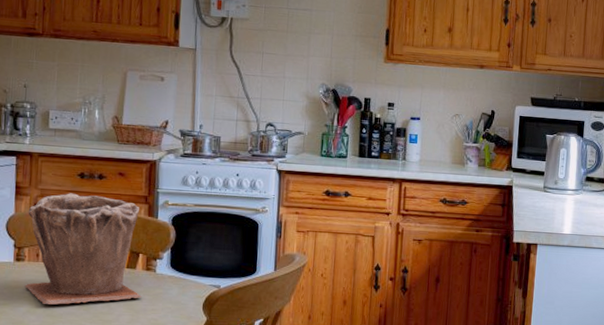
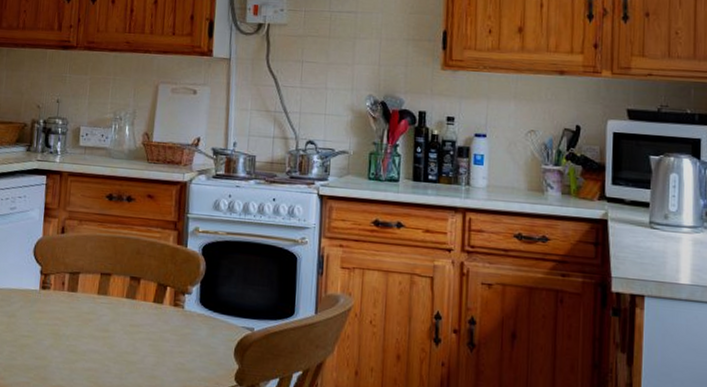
plant pot: present [24,193,142,305] -> none [49,216,169,340]

